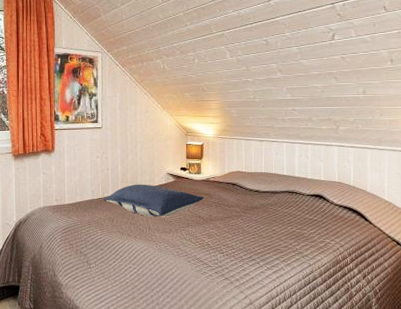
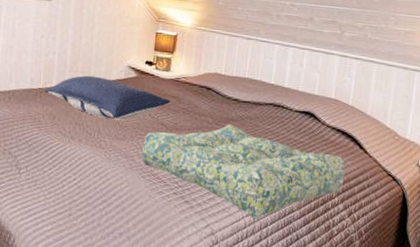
seat cushion: none [186,211,355,287] -> present [142,124,346,218]

